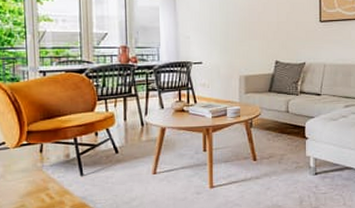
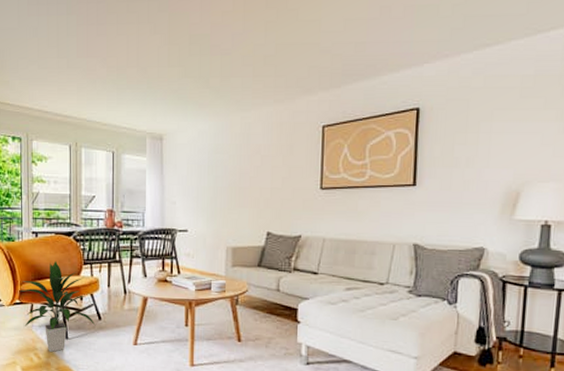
indoor plant: none [27,98,113,191] -> present [20,260,96,353]

